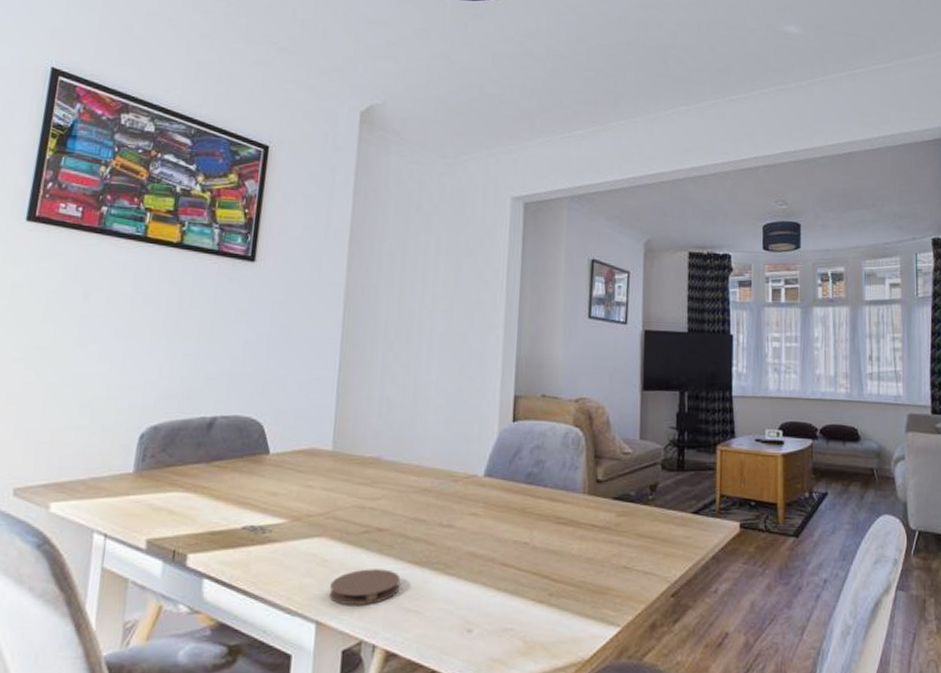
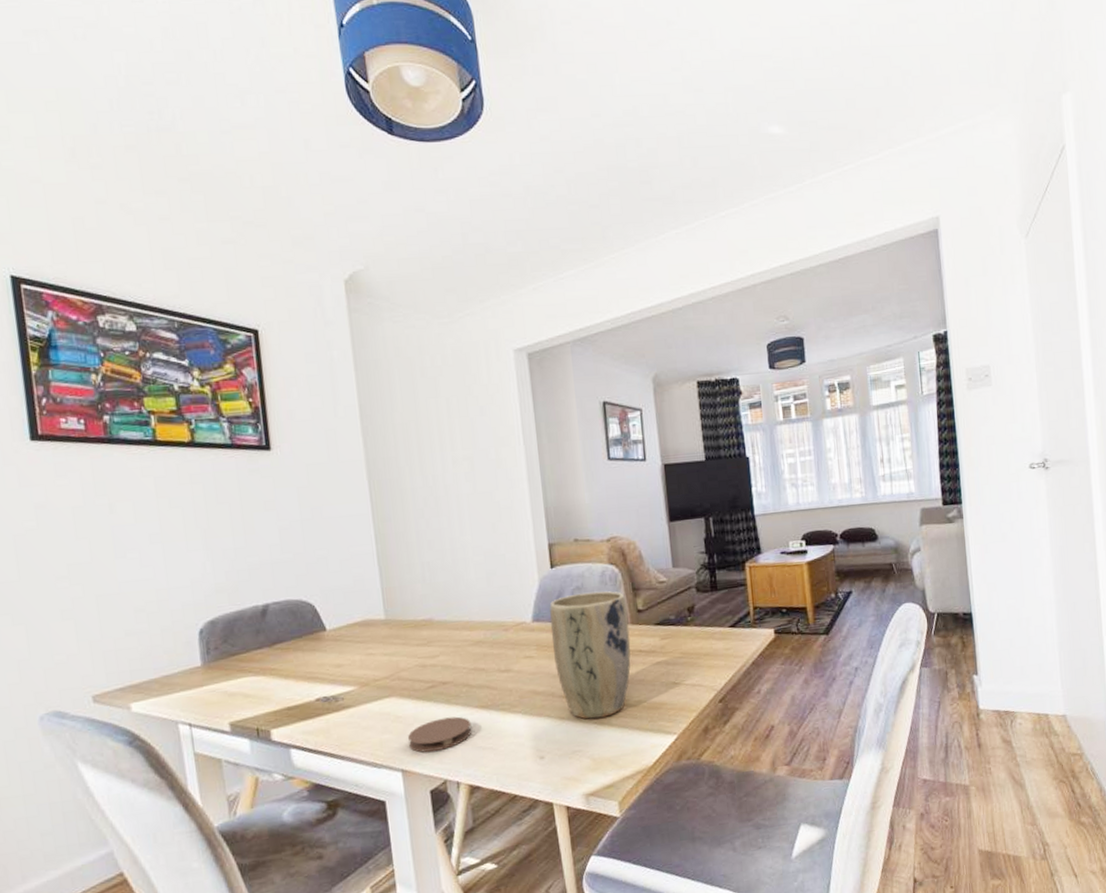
plant pot: none [501,452,586,595] -> present [549,591,631,719]

